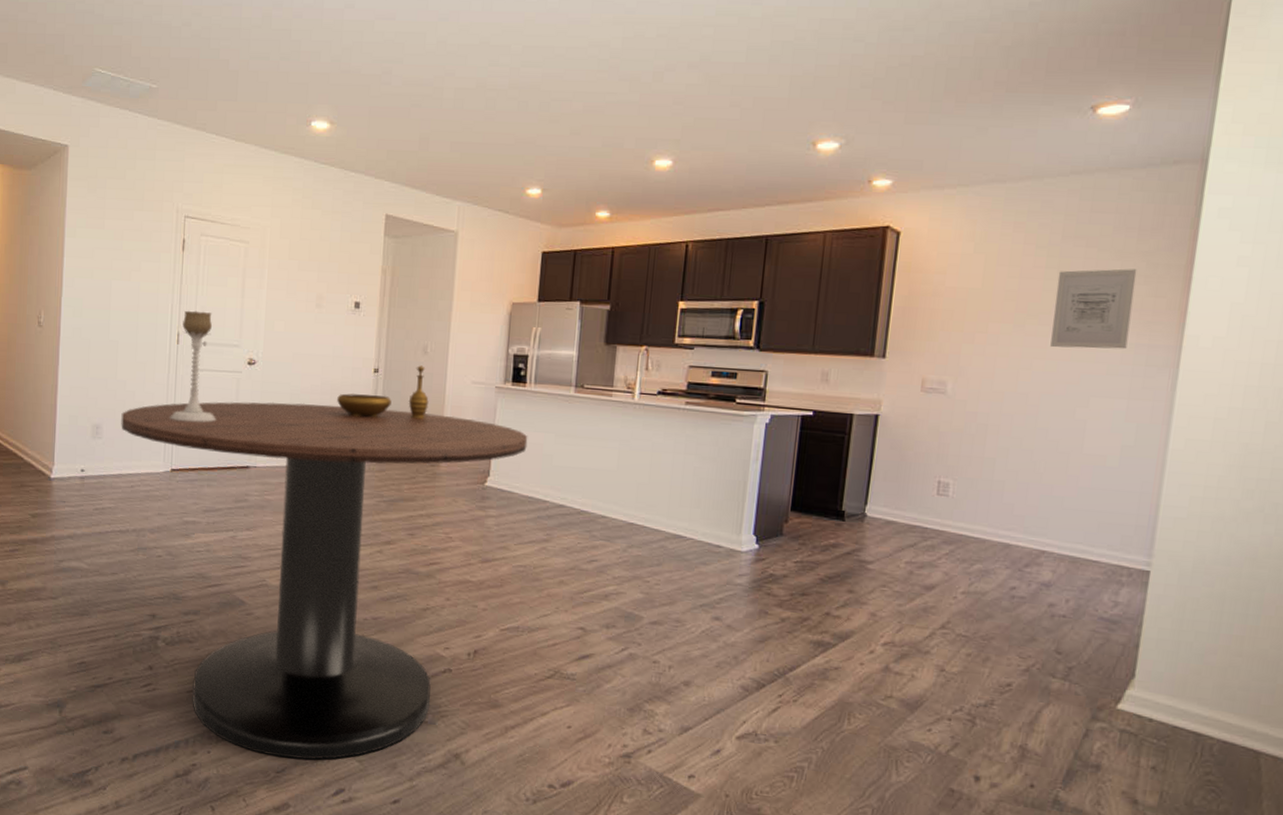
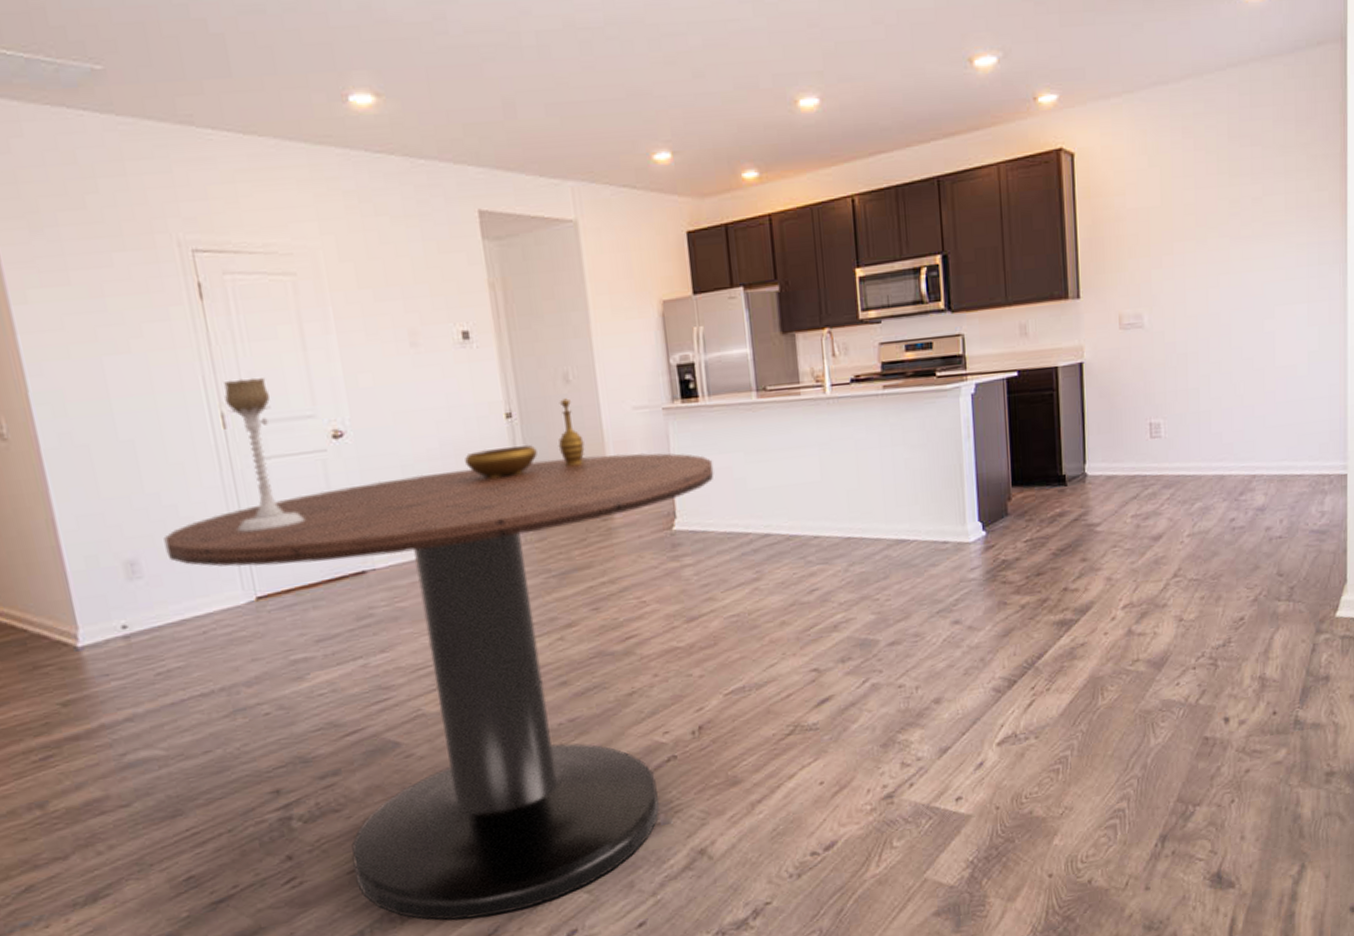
wall art: present [1050,268,1137,349] -> none [1230,164,1300,259]

